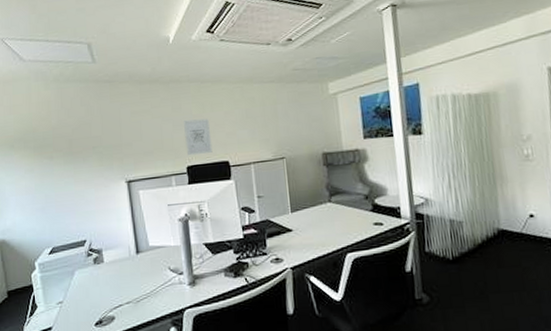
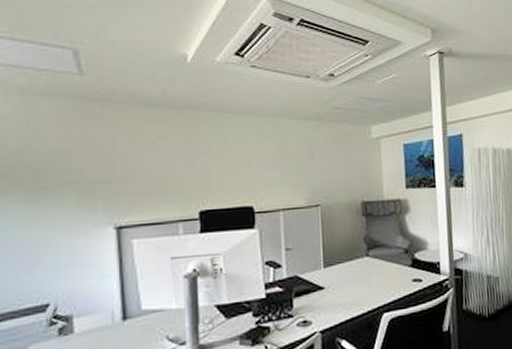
wall art: present [183,118,213,156] -> none [198,155,234,199]

